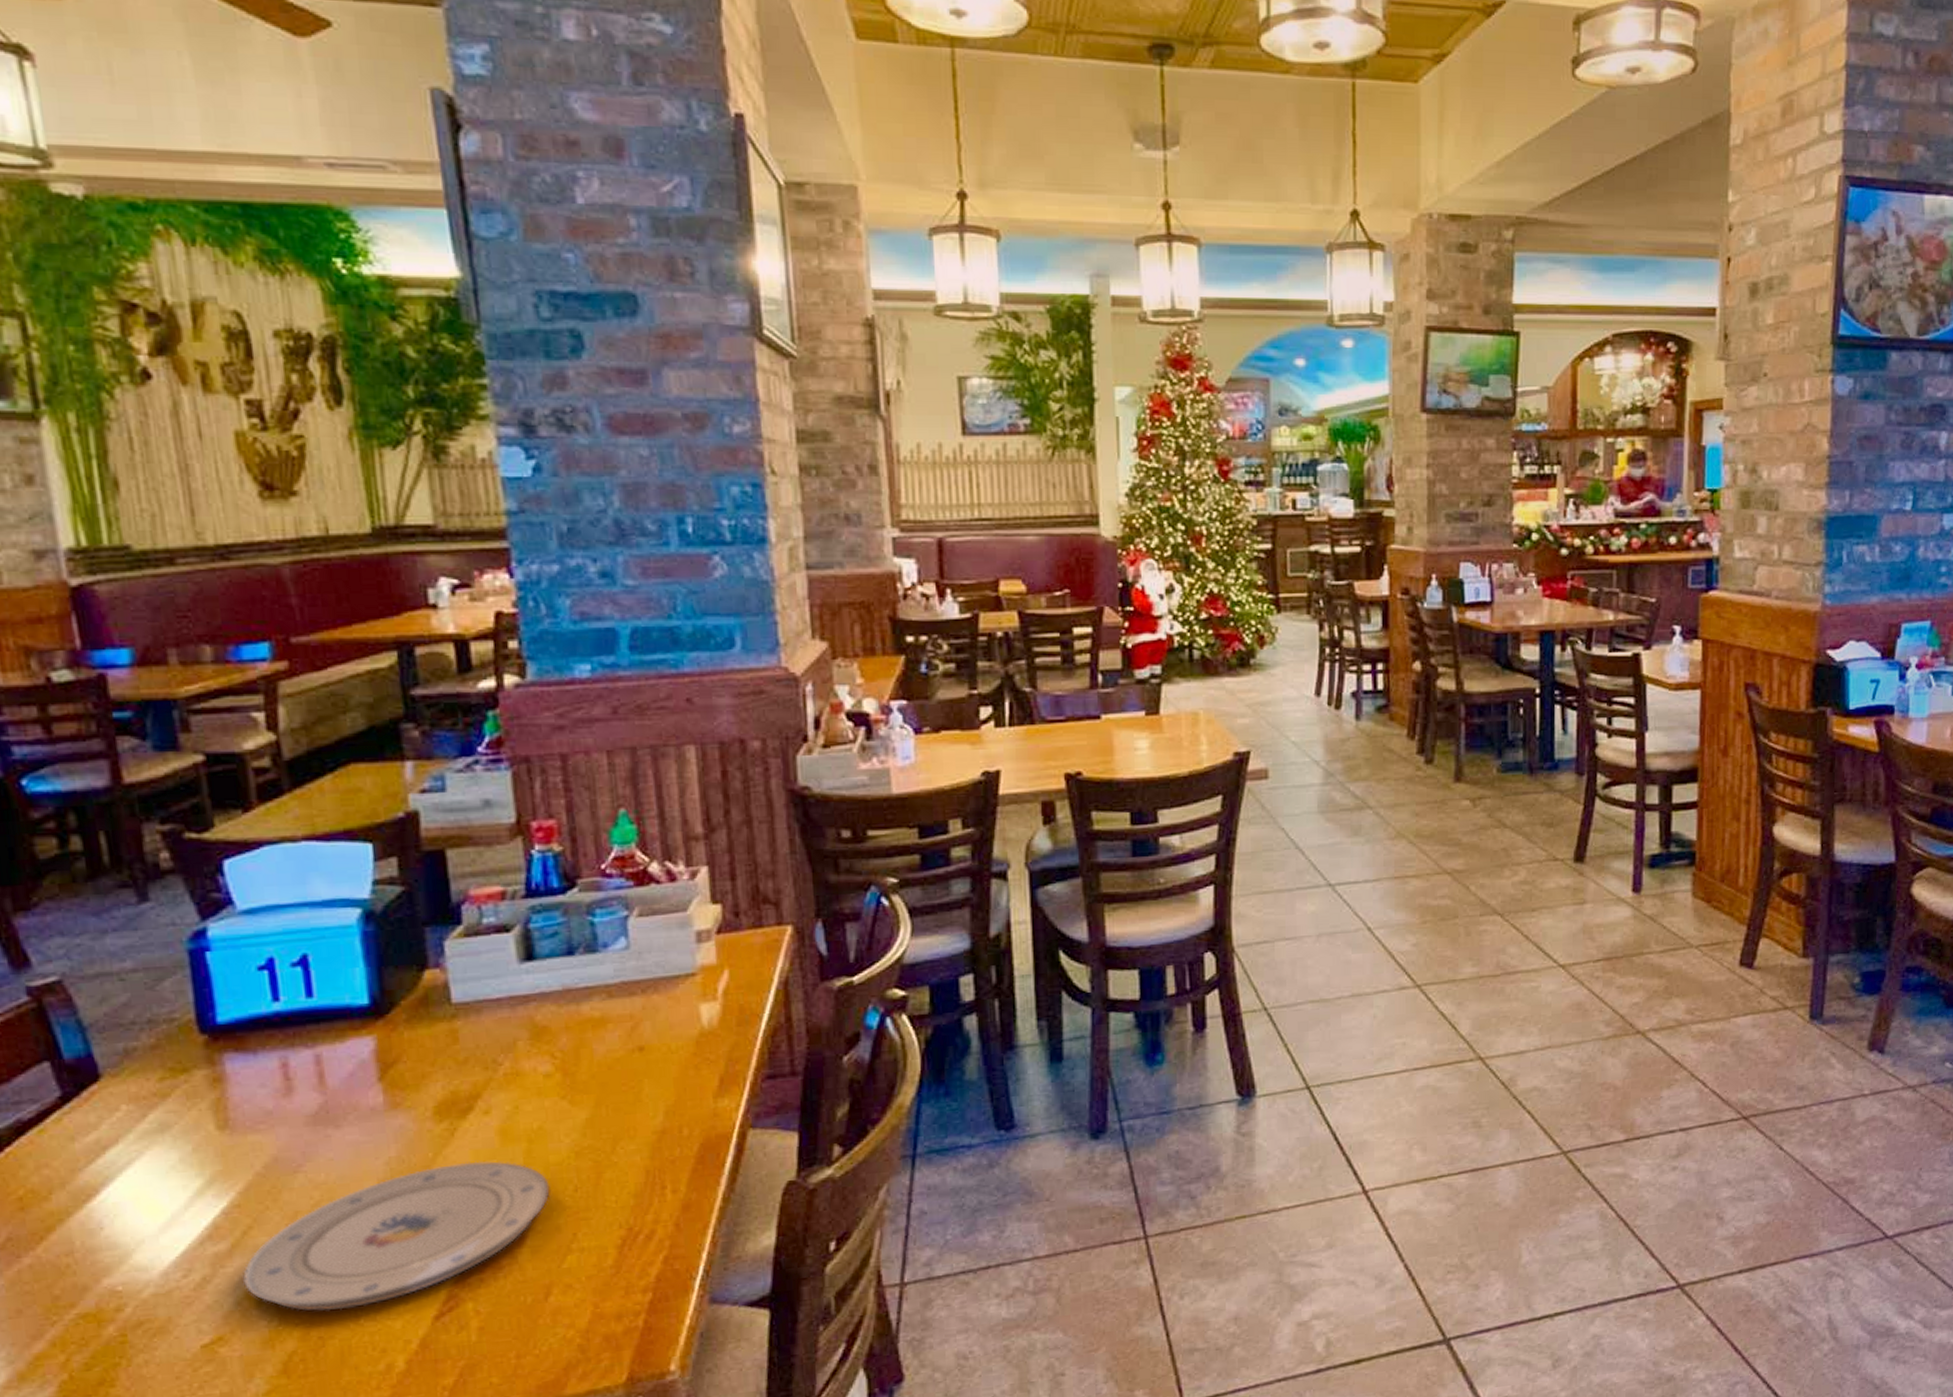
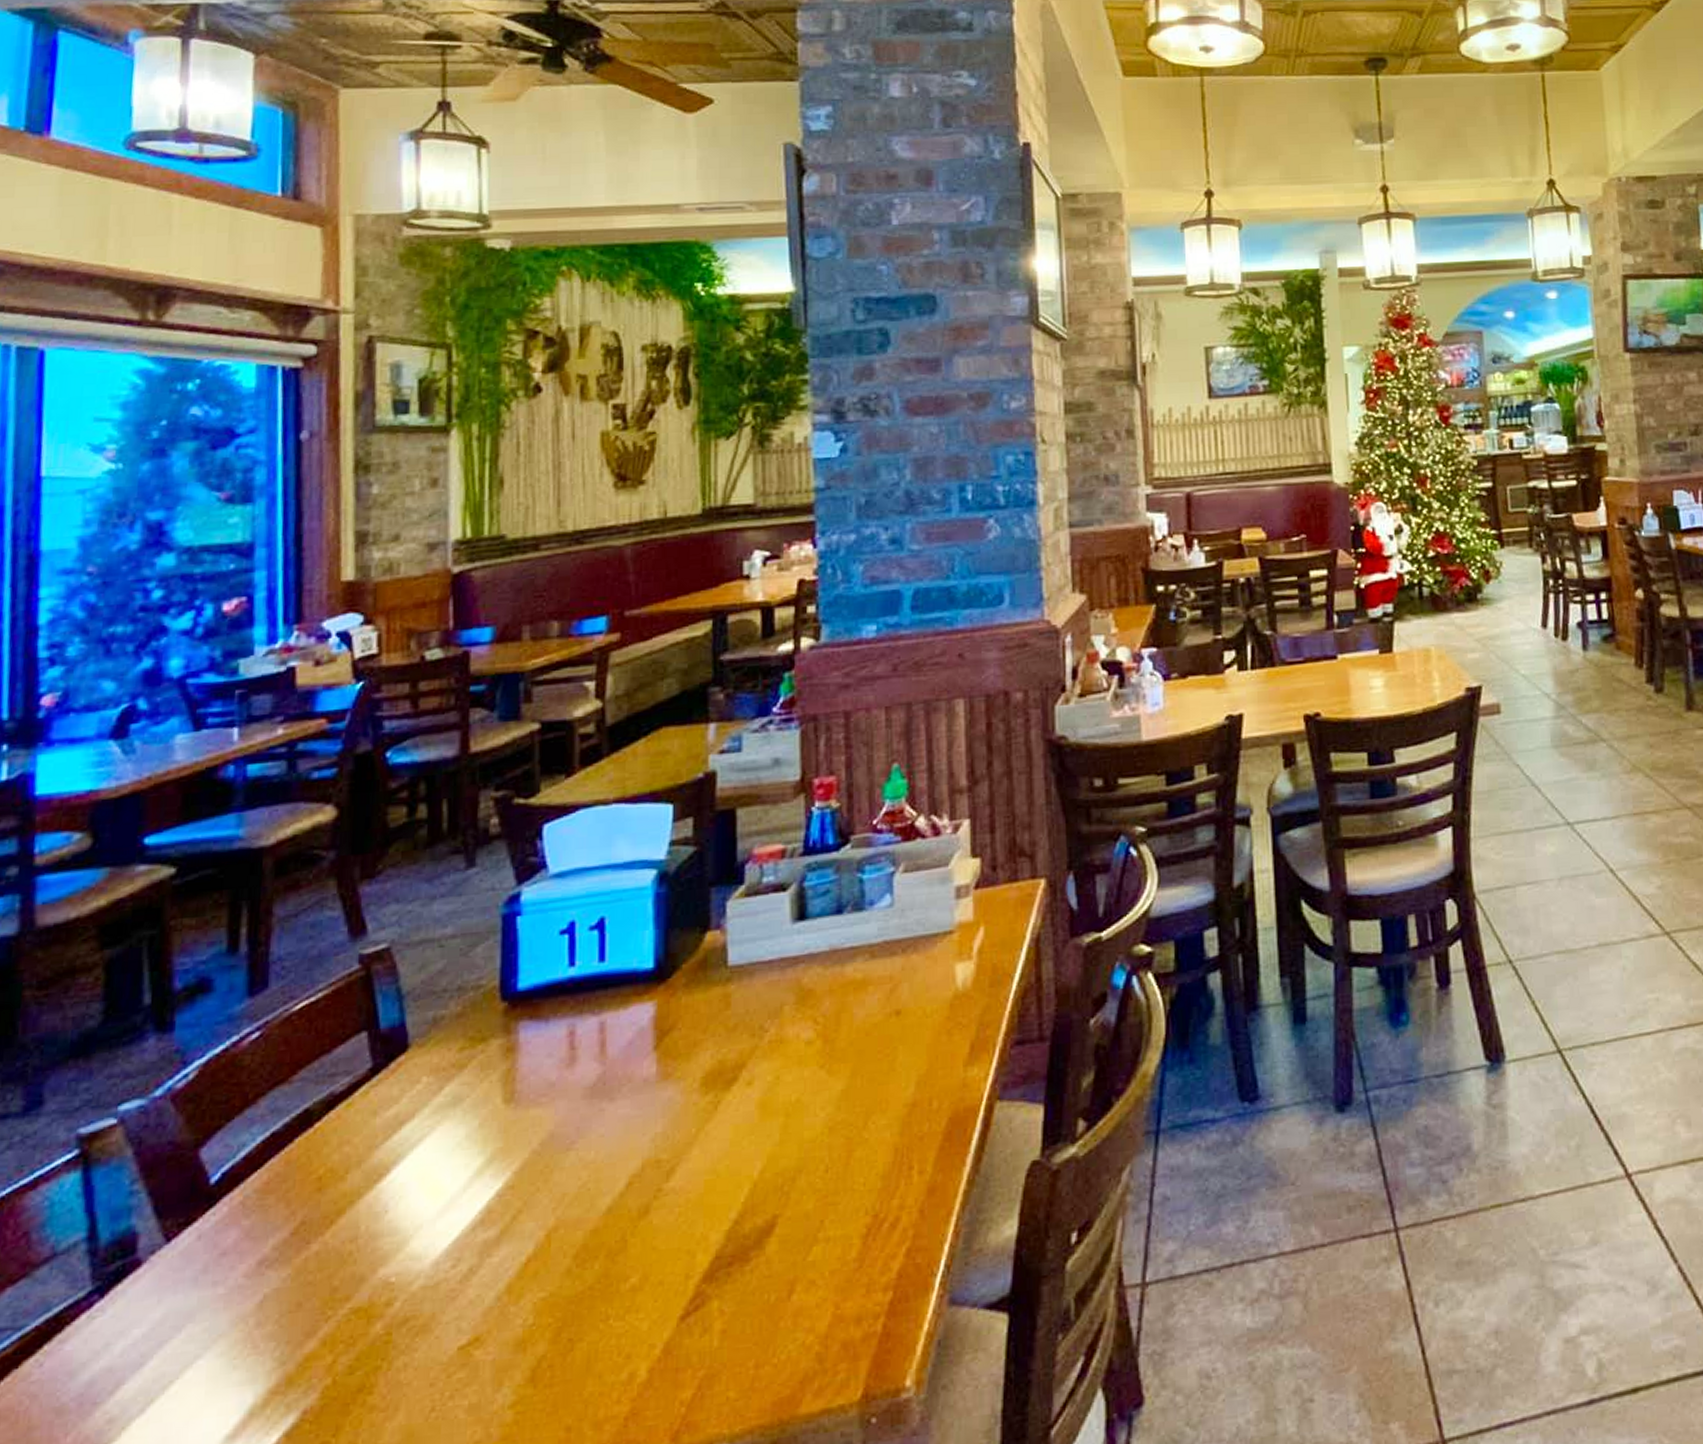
plate: present [243,1161,550,1311] -> none [507,1137,802,1309]

